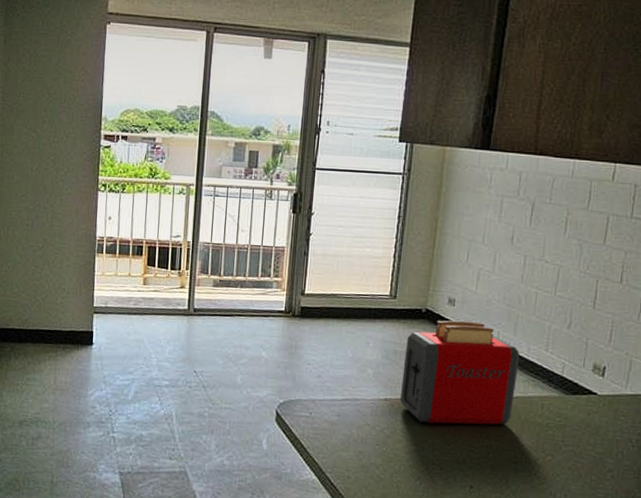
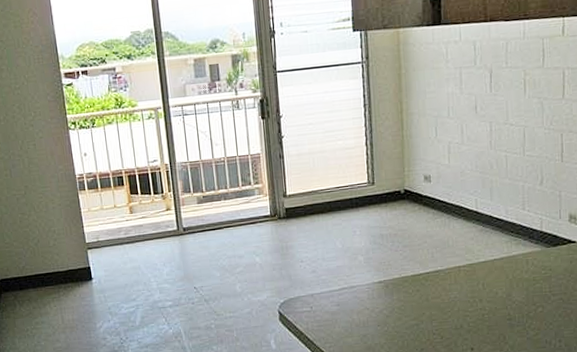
toaster: present [400,320,520,425] -> none [390,193,500,298]

